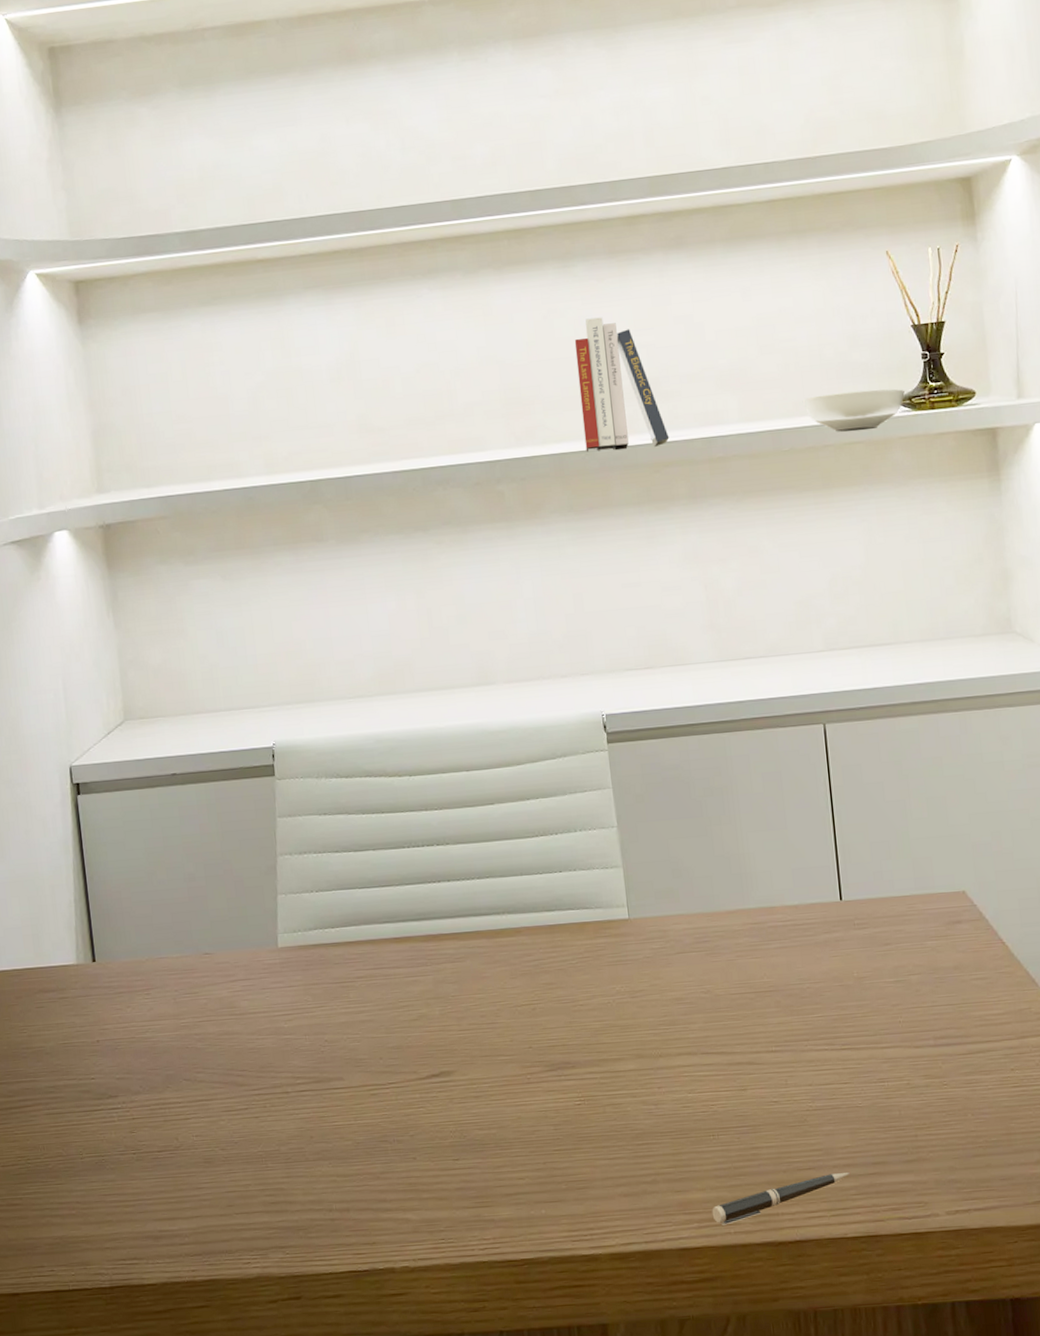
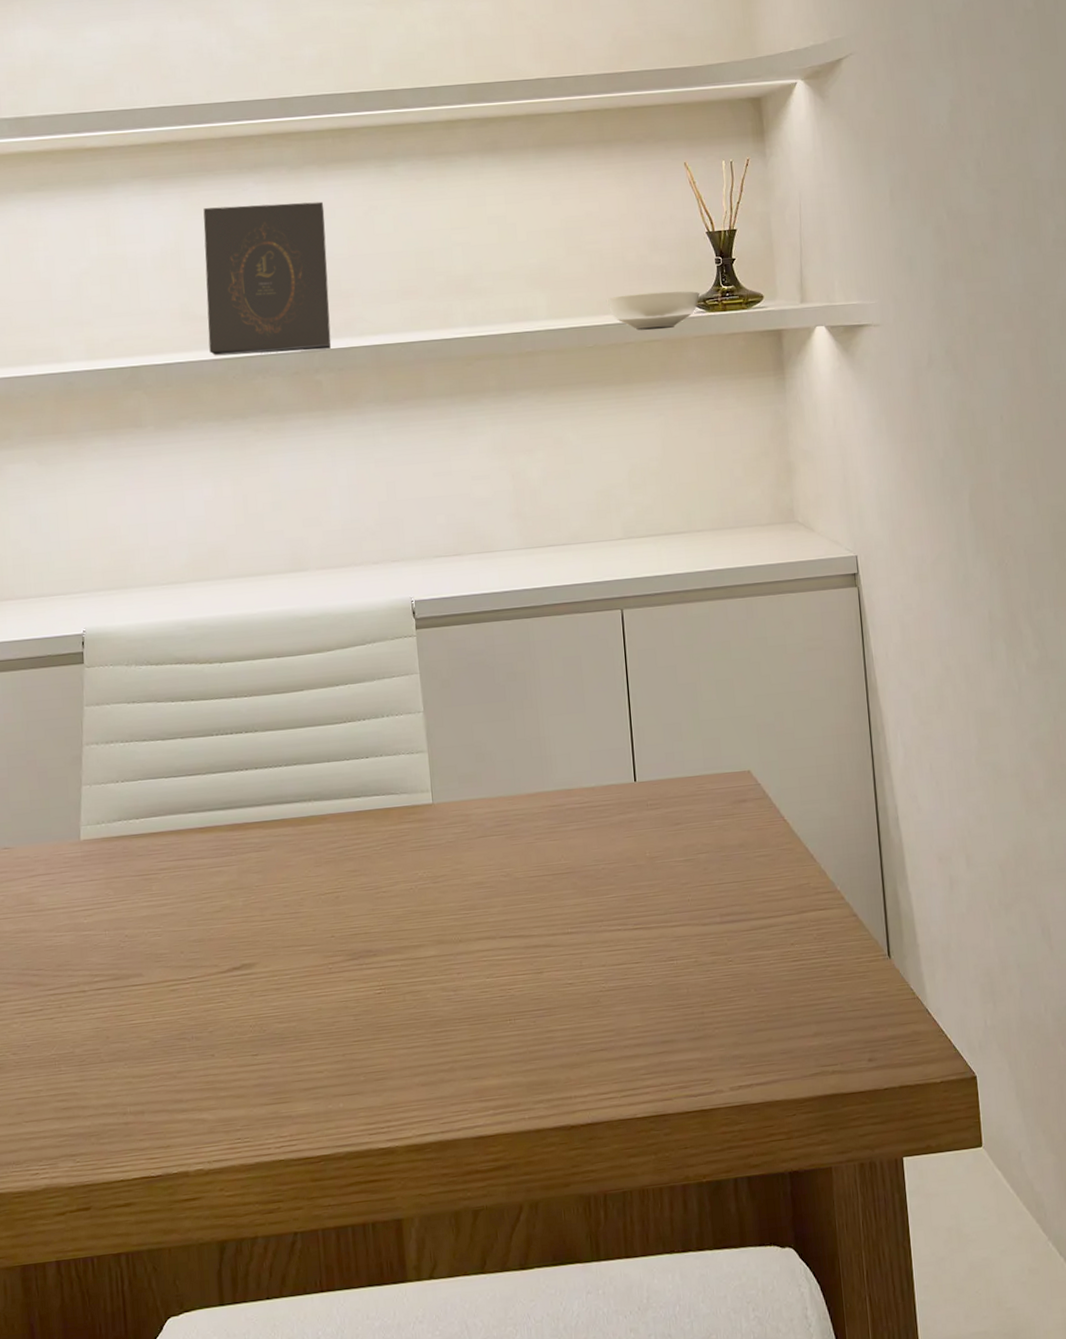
decorative box: none [377,306,513,468] -> present [203,201,332,356]
books: present [574,317,670,453] -> none [393,215,482,345]
pen: present [712,1173,850,1225] -> none [507,1052,640,1111]

